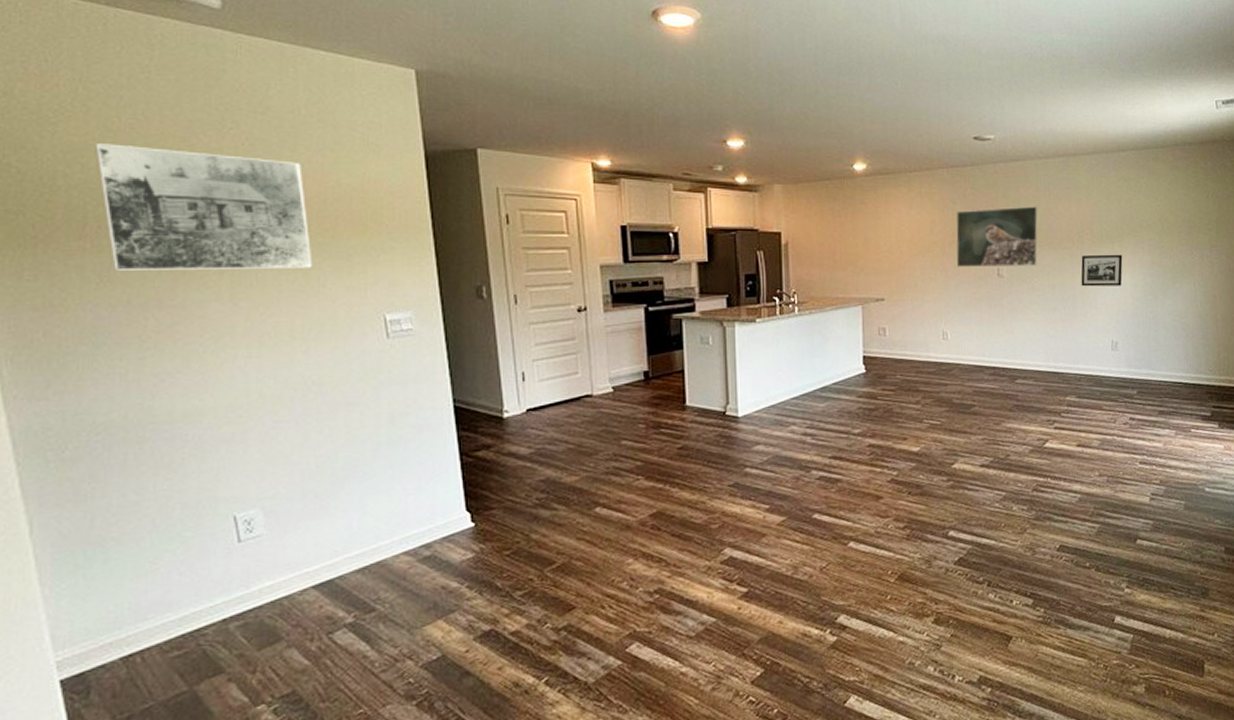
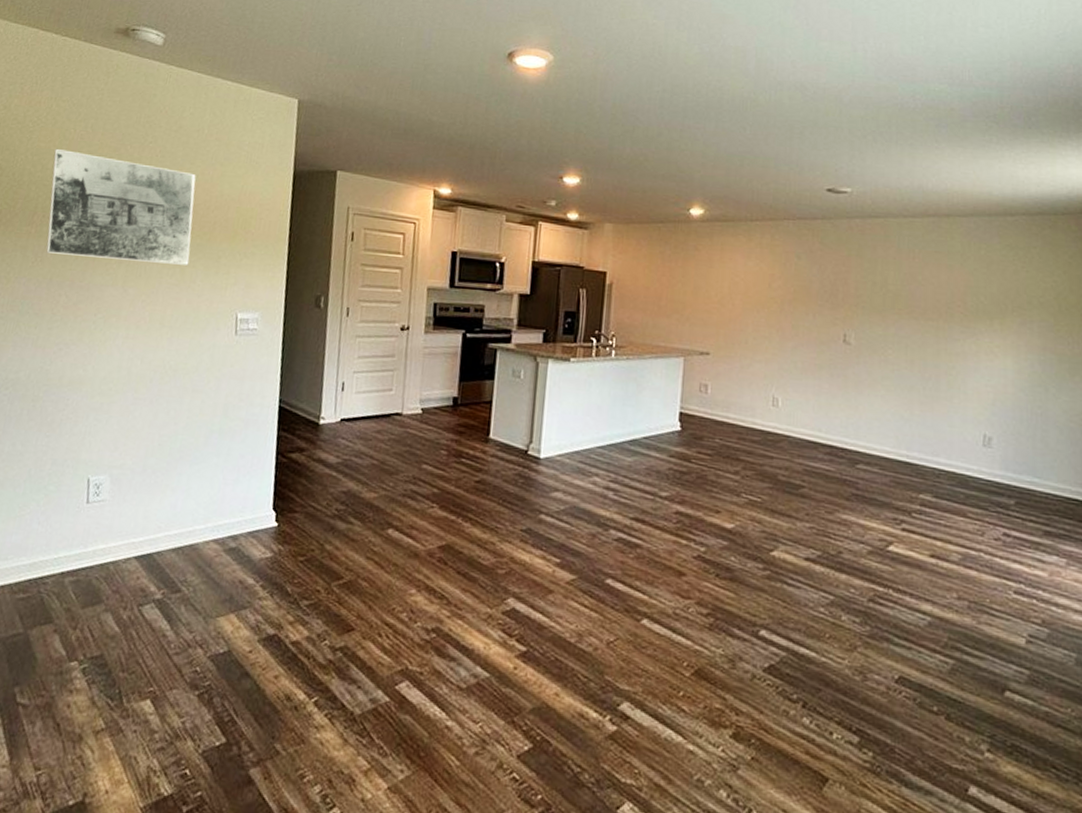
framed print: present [956,206,1038,267] -> none [795,266,897,336]
picture frame: present [1081,254,1123,287] -> none [947,330,1004,371]

